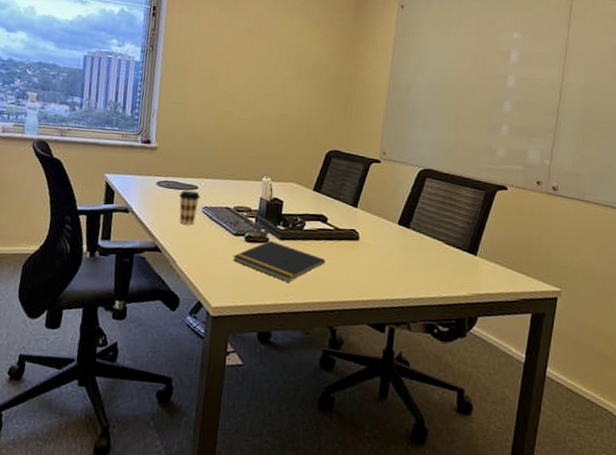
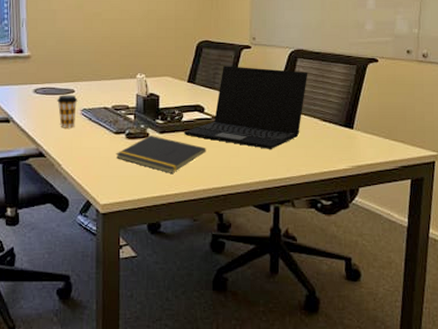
laptop: none [304,177,436,268] -> present [184,66,308,149]

